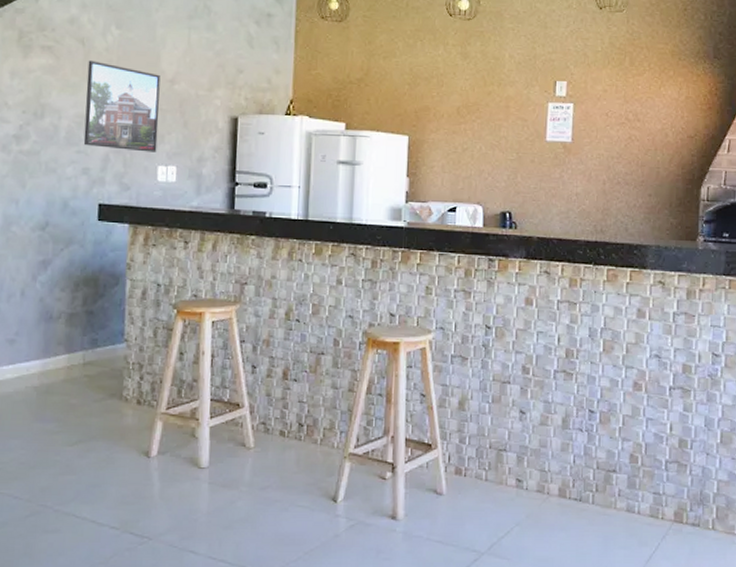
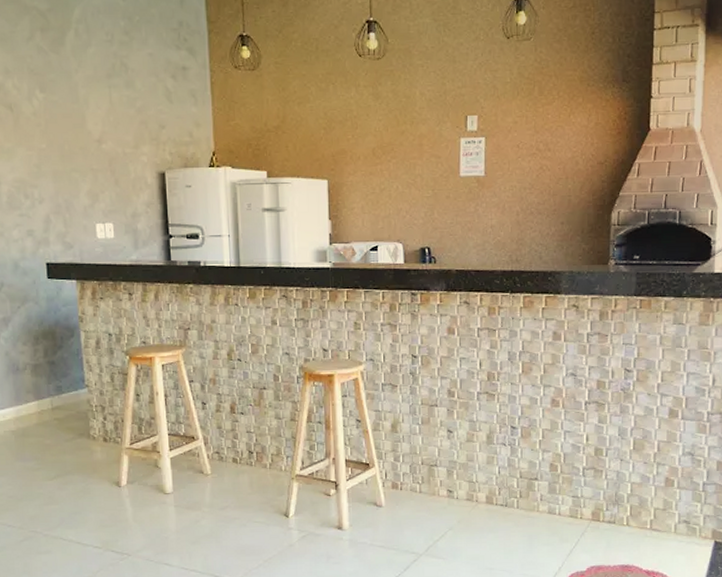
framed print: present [83,60,161,152] -> none [18,126,93,211]

